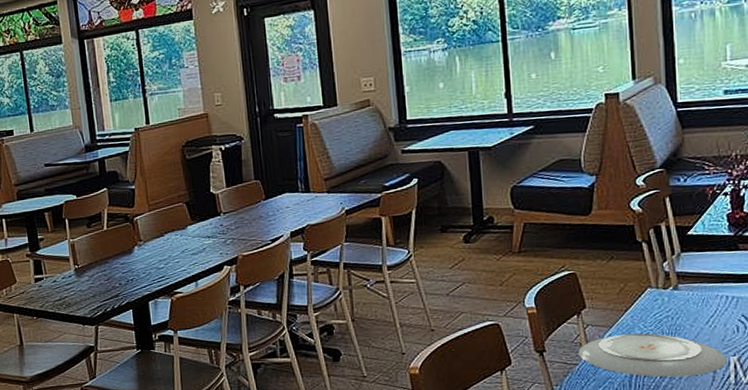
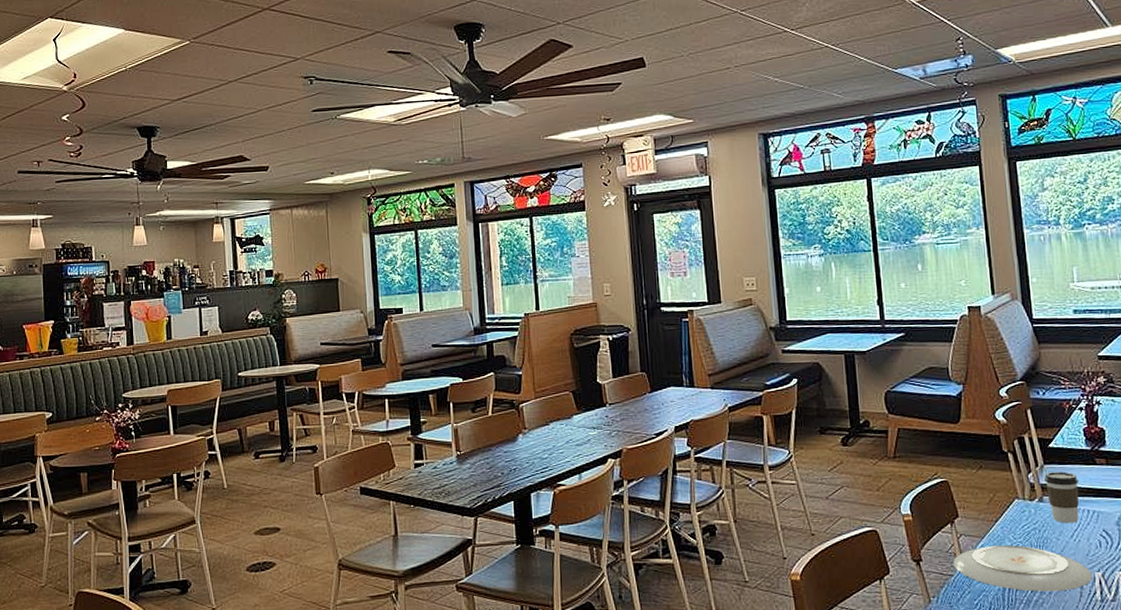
coffee cup: none [681,258,718,310] -> present [1044,471,1079,523]

